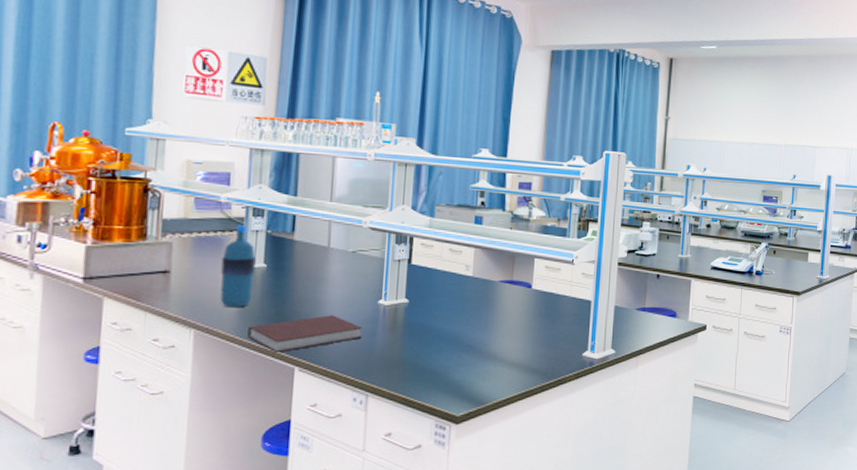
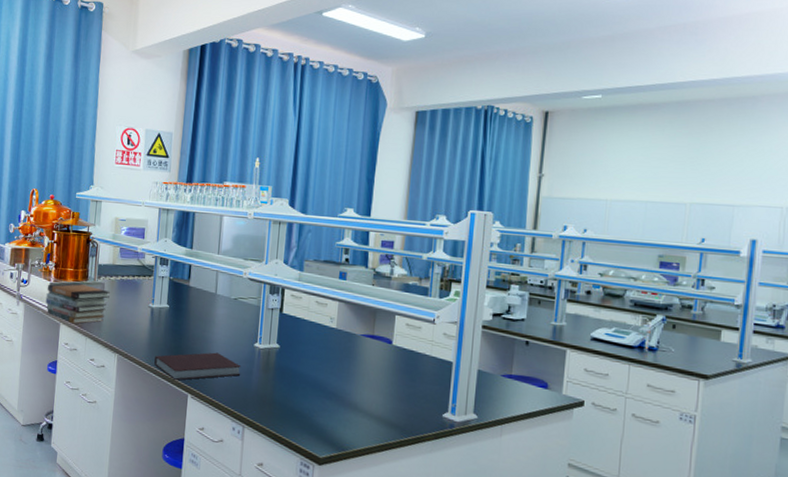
book stack: none [78,244,181,297] -> present [45,283,110,324]
water bottle: present [220,225,256,308] -> none [136,271,162,340]

